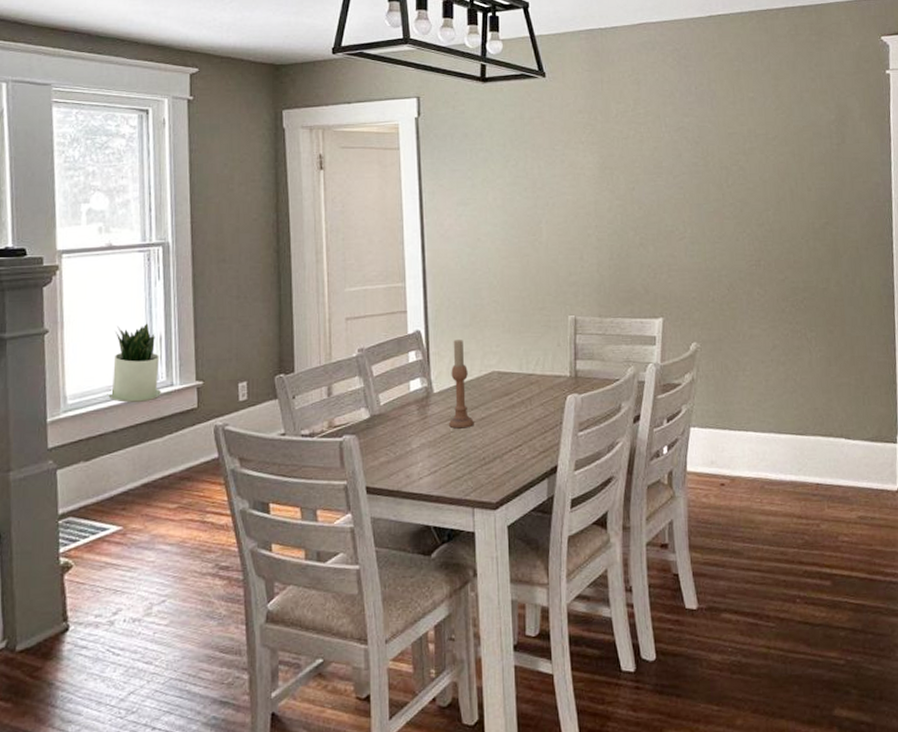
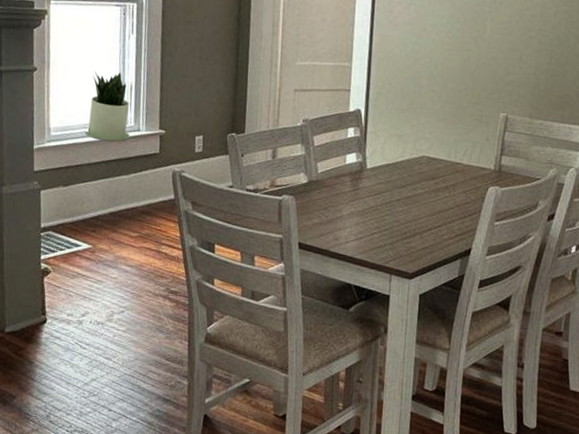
candlestick: present [449,339,474,429] -> none [378,121,401,204]

